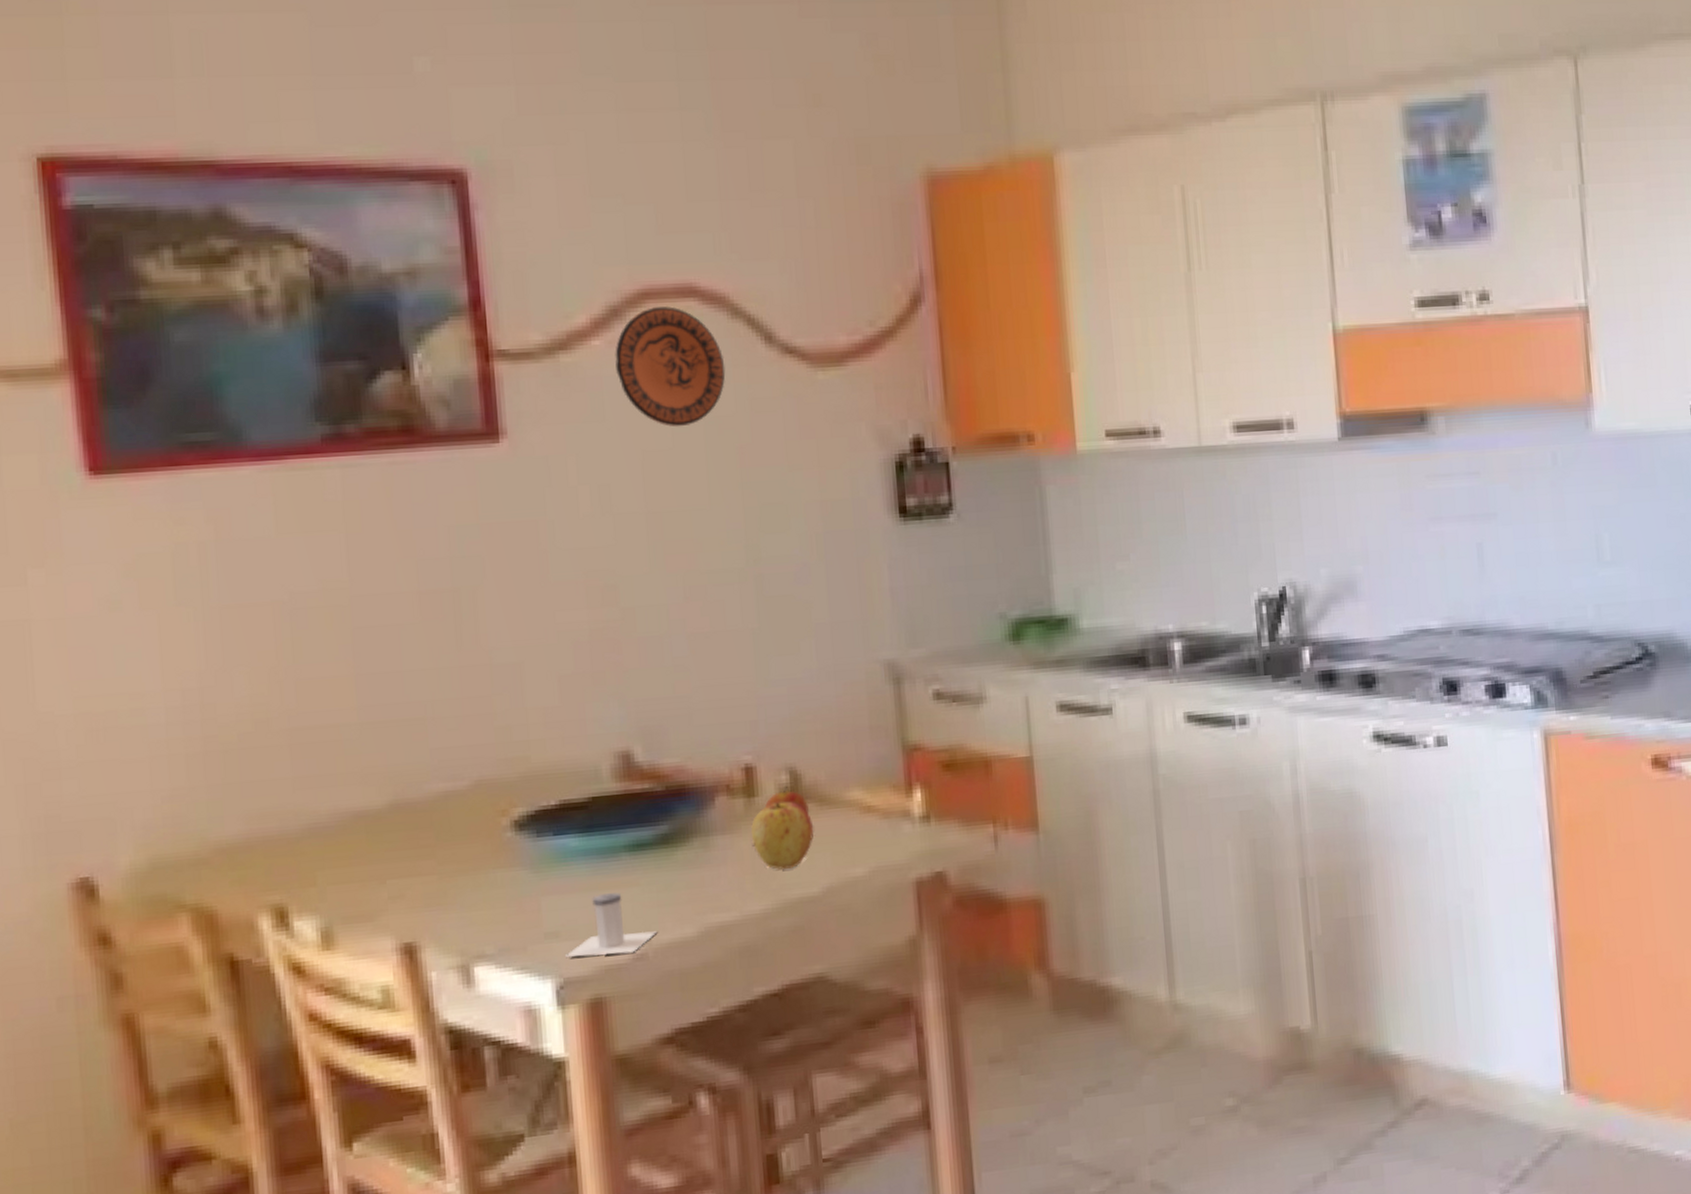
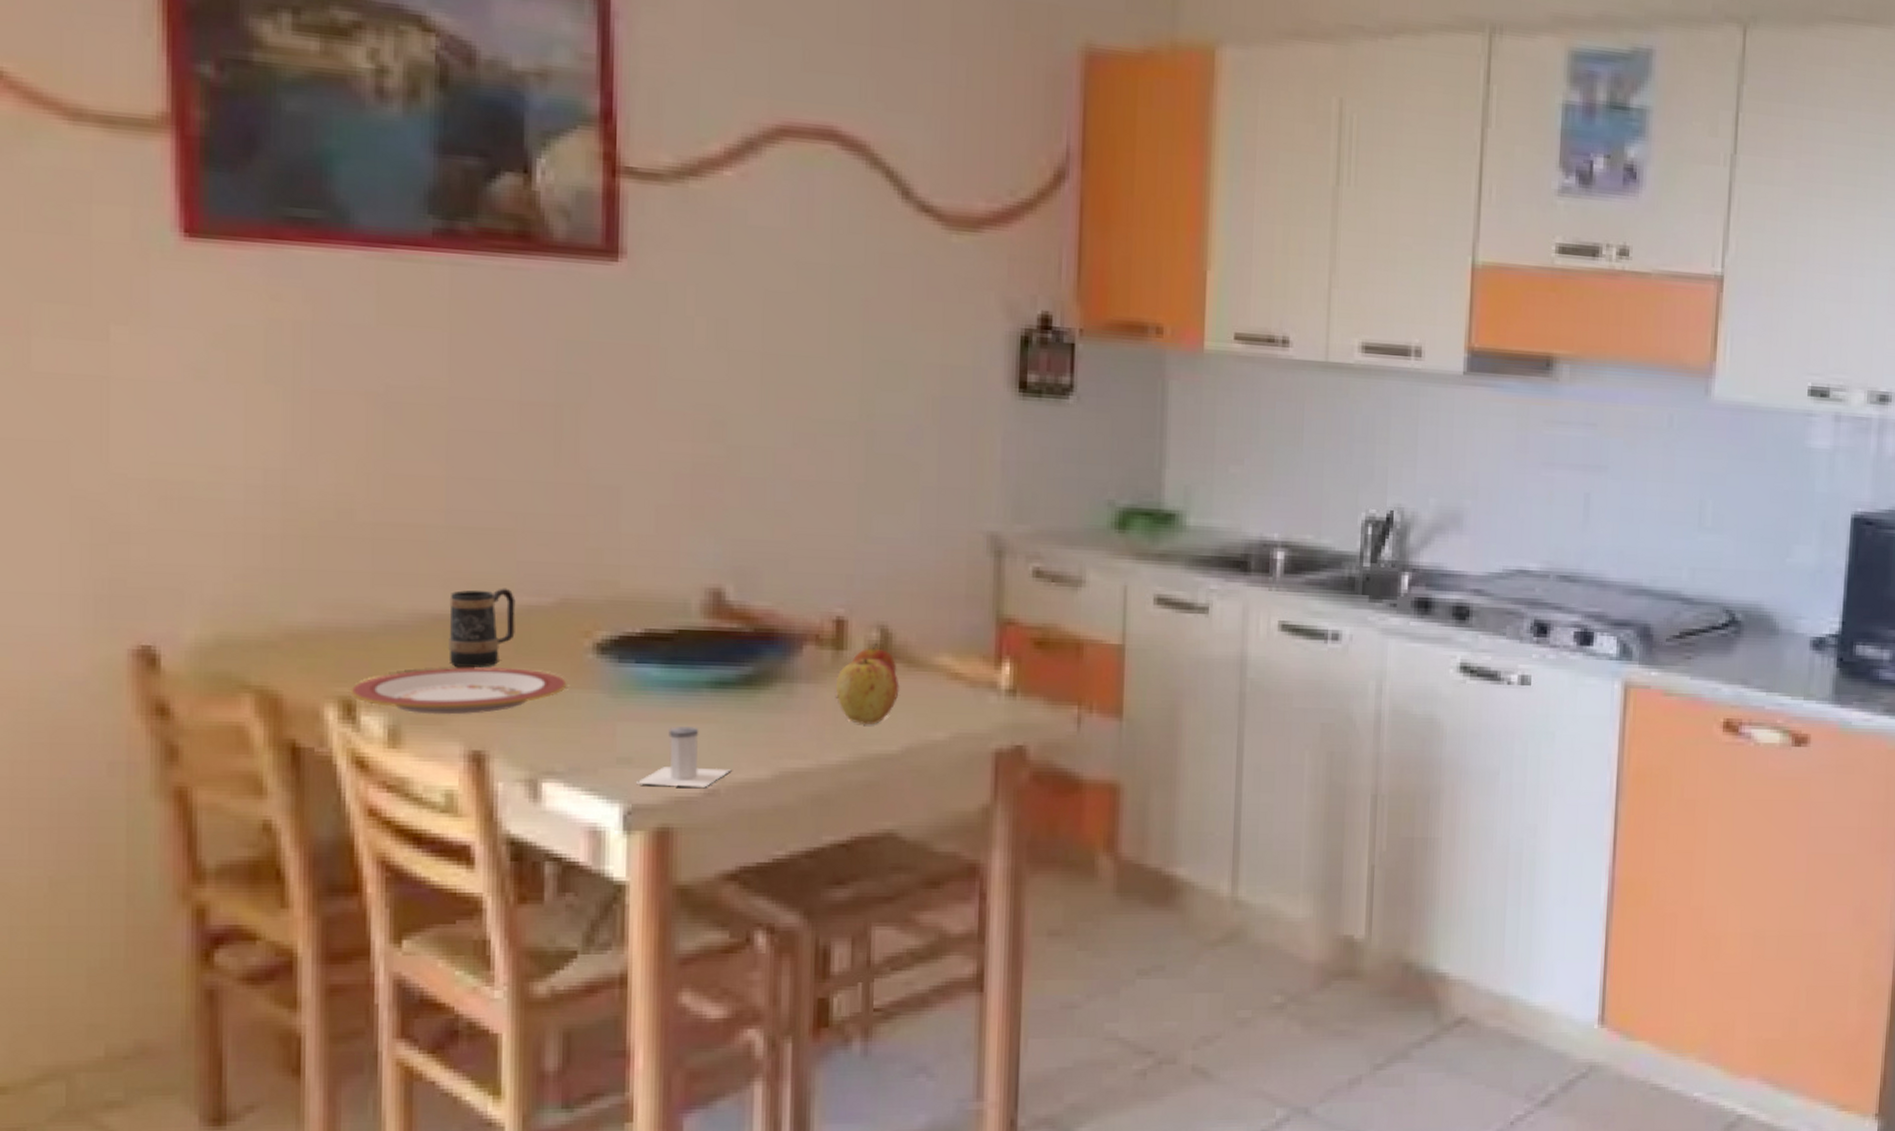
plate: none [282,855,489,913] -> present [350,666,567,715]
mug: none [368,777,434,861] -> present [447,588,516,667]
decorative plate: present [615,305,726,427] -> none [746,145,859,272]

